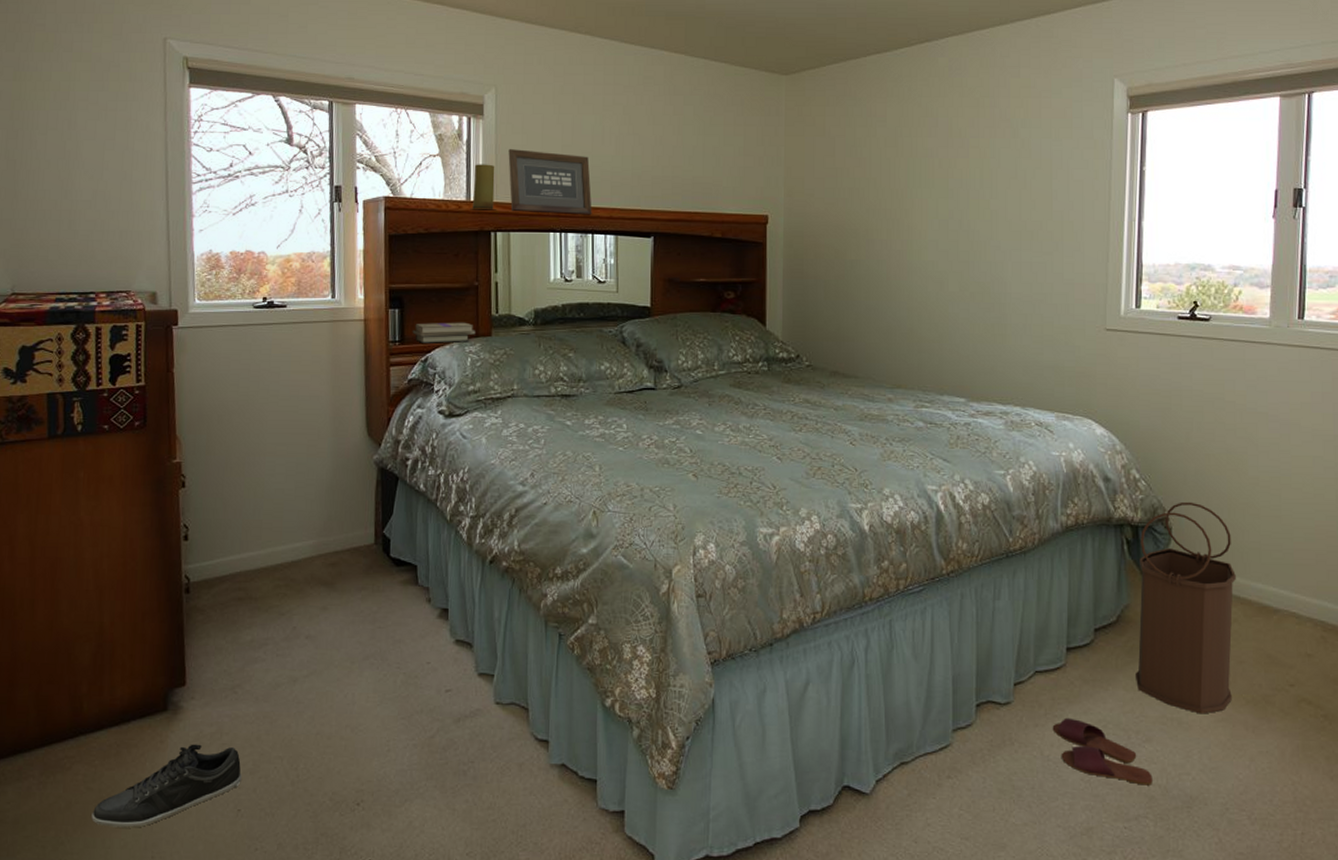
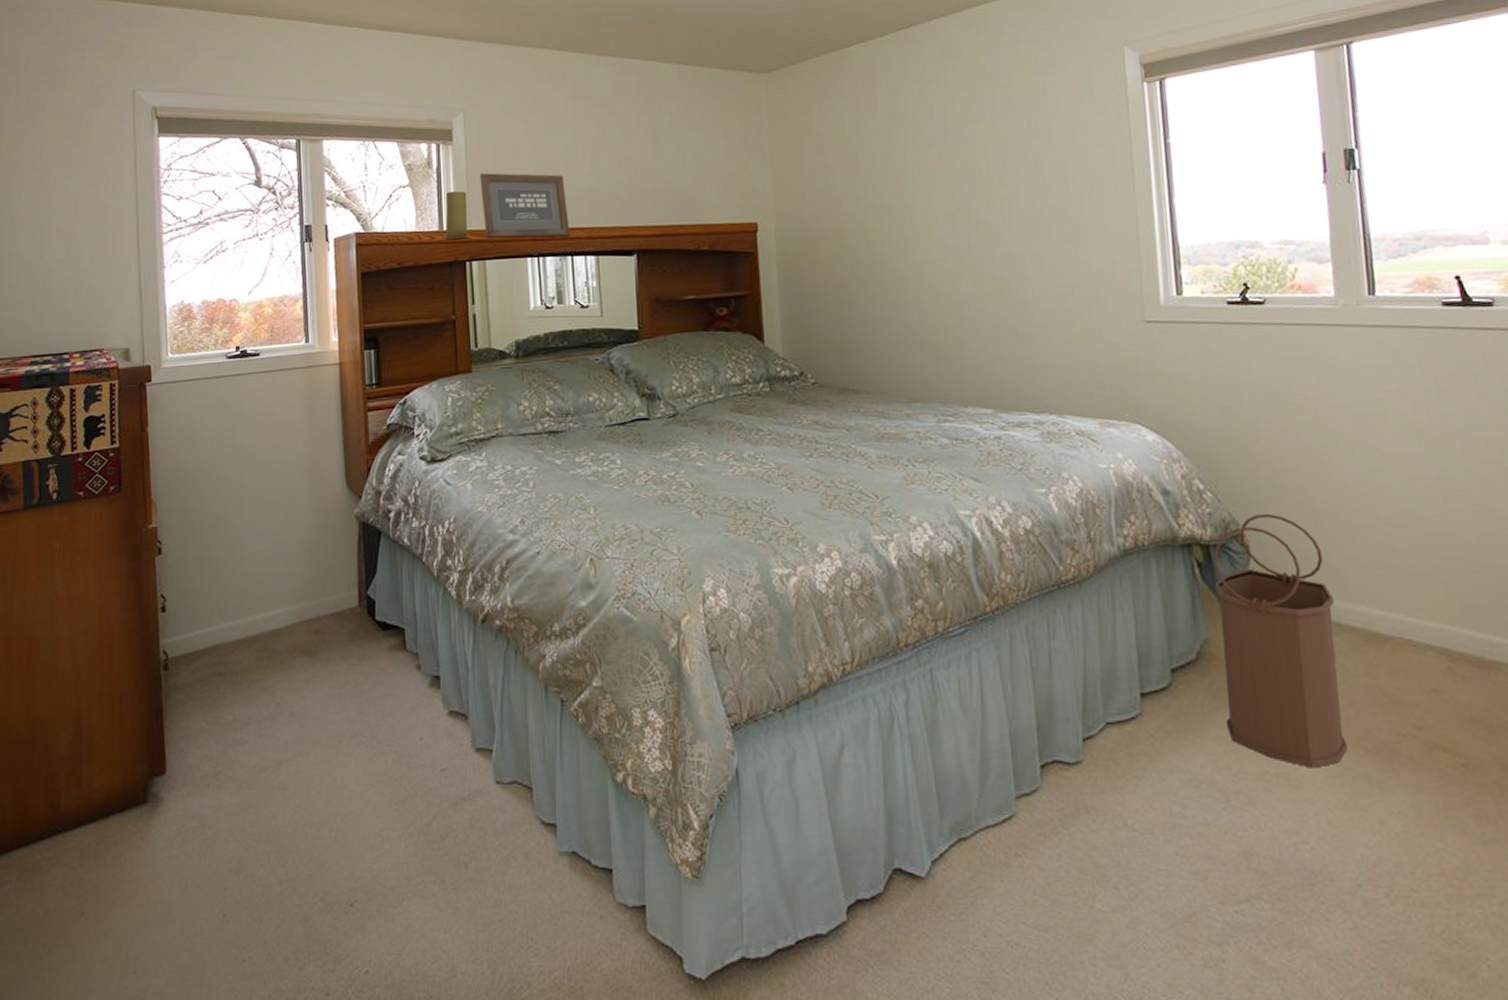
shoe: present [91,744,242,828] -> none [70,840,226,939]
books: present [412,322,476,343] -> none [389,359,455,385]
slippers: present [1052,717,1153,786] -> none [1134,778,1263,858]

